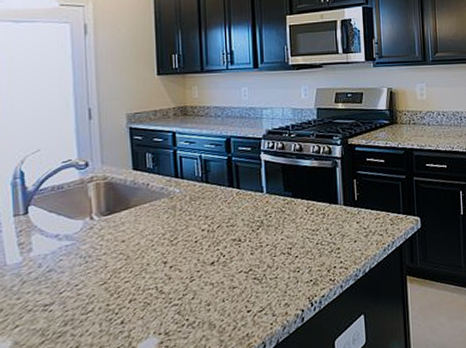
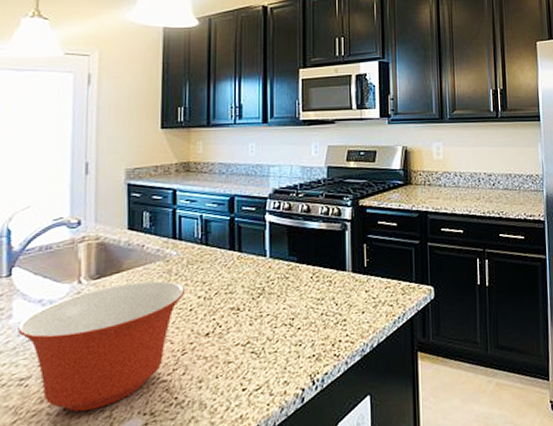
mixing bowl: none [38,216,190,333] -> present [18,281,186,412]

